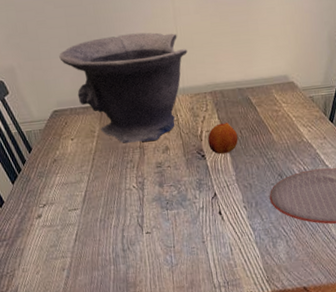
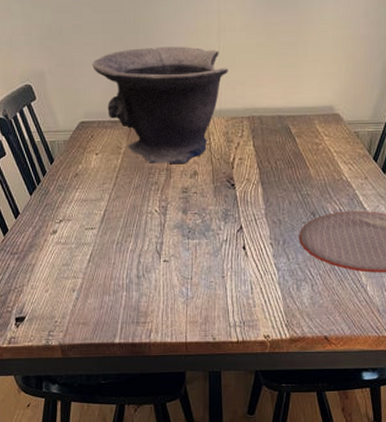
fruit: present [208,123,239,155] -> none [240,152,272,185]

